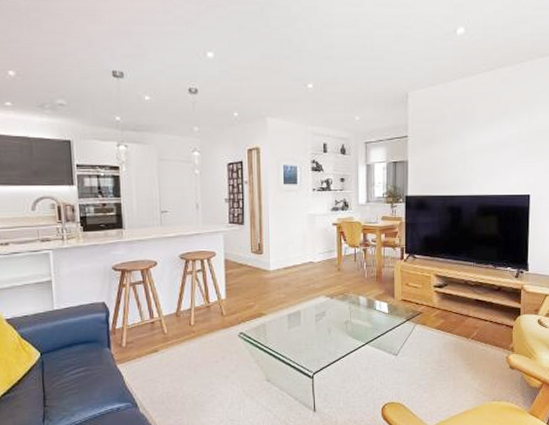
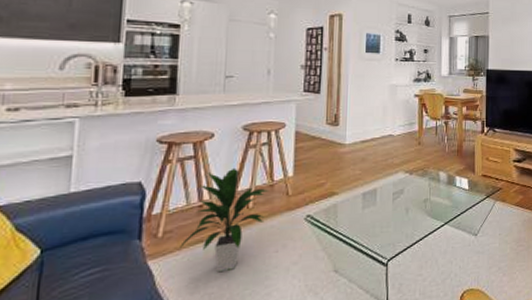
indoor plant: none [140,291,207,377] -> present [180,167,269,273]

